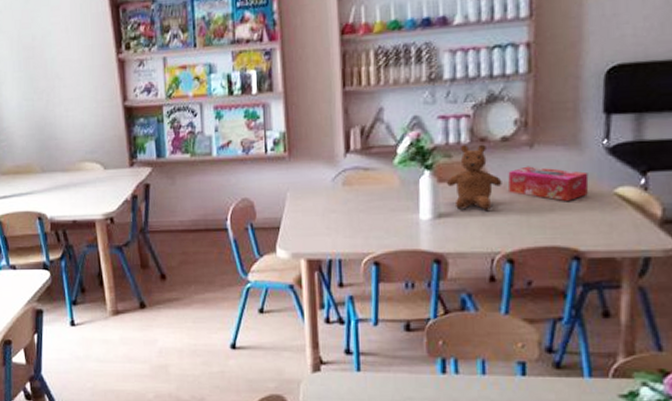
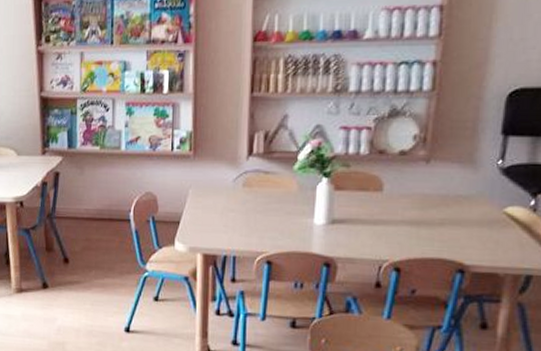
teddy bear: present [447,144,502,211] -> none [343,156,396,220]
tissue box: present [508,166,589,201] -> none [402,180,480,216]

